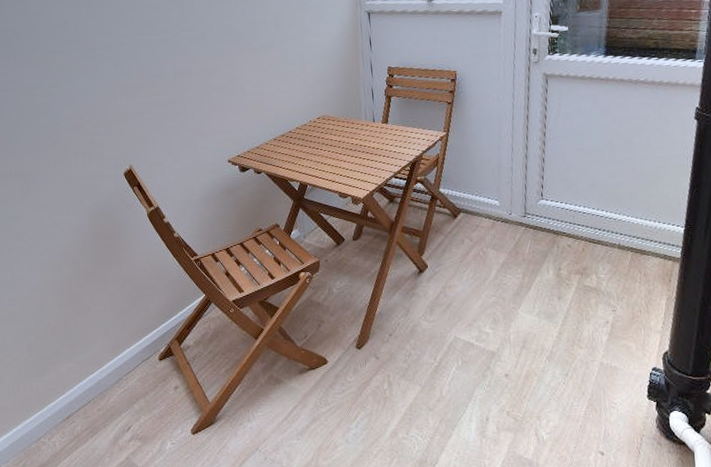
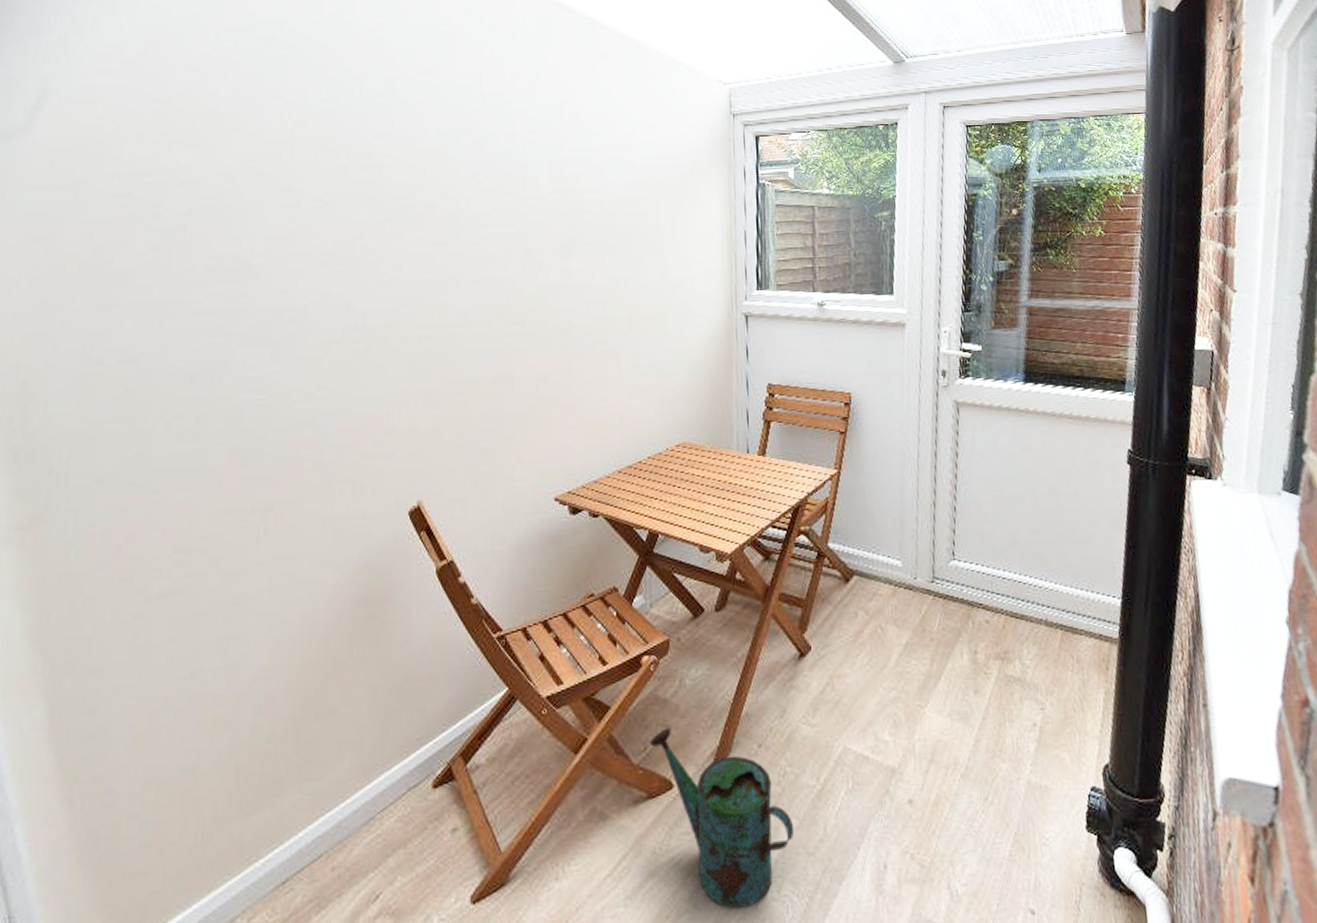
watering can: none [309,322,418,444] -> present [650,728,795,909]

